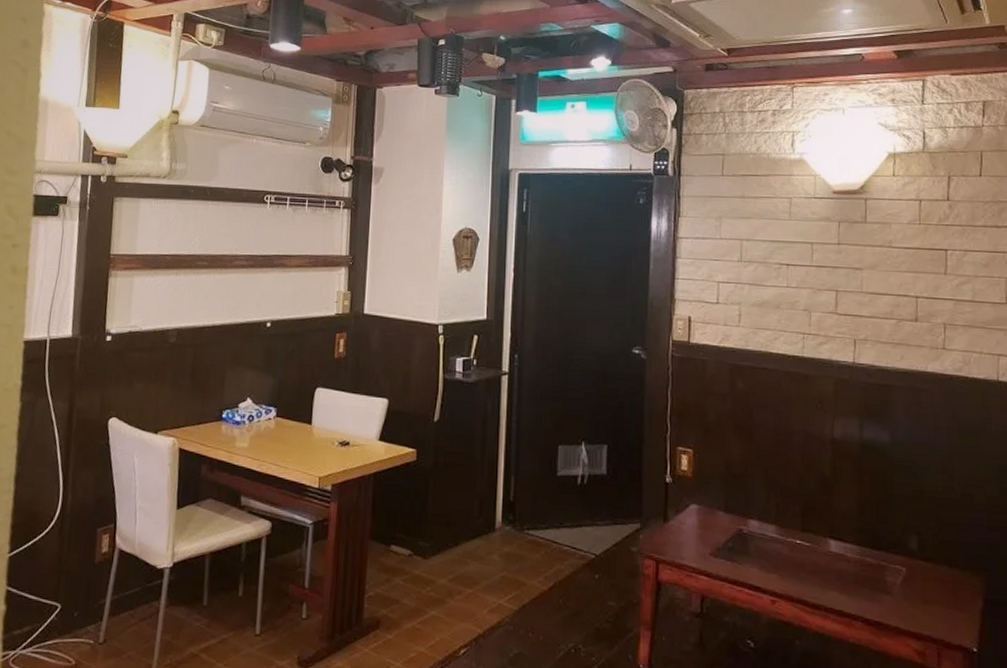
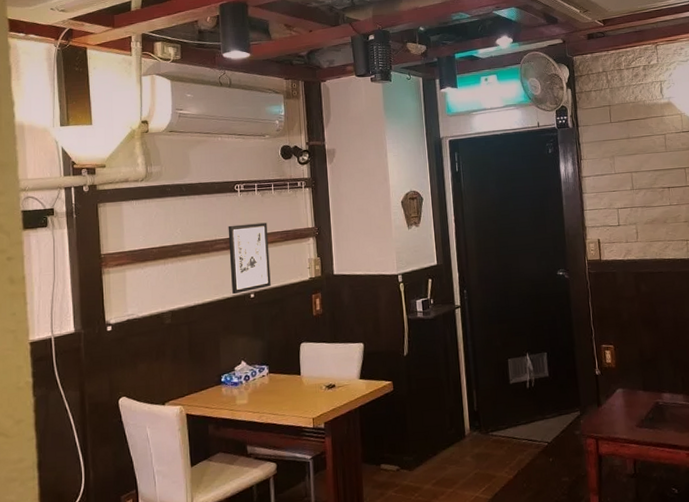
wall art: none [247,240,296,321] -> present [228,222,271,295]

